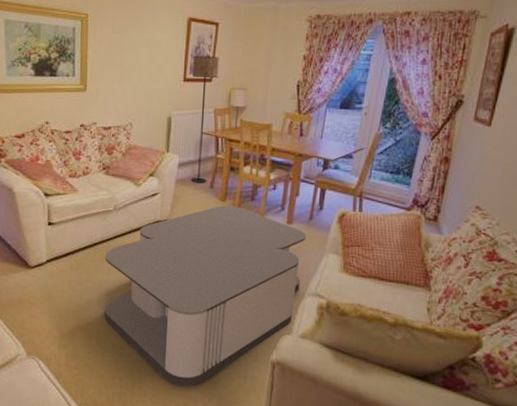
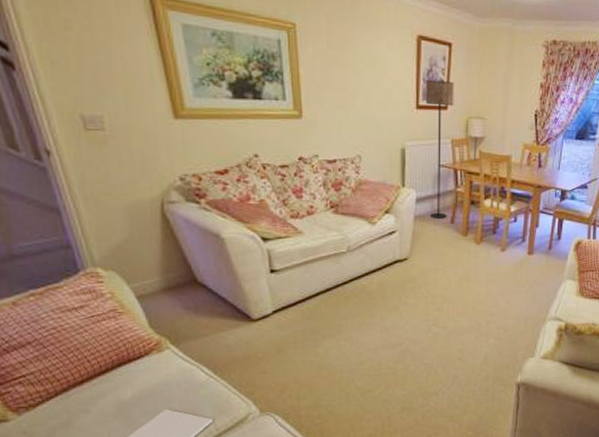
coffee table: present [104,205,307,388] -> none [341,240,546,419]

